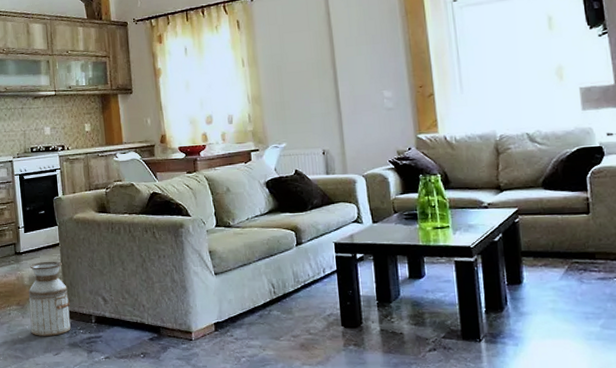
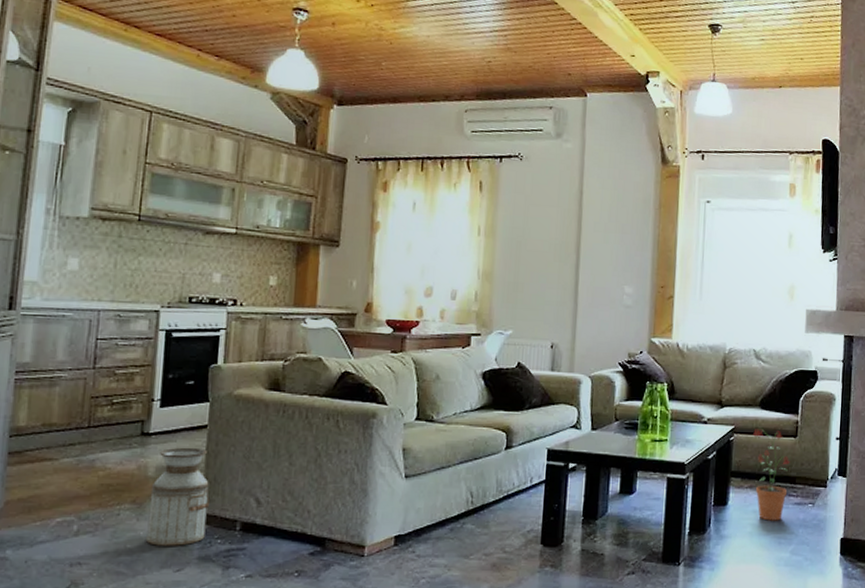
potted plant: none [538,207,587,297] -> present [752,428,791,521]

